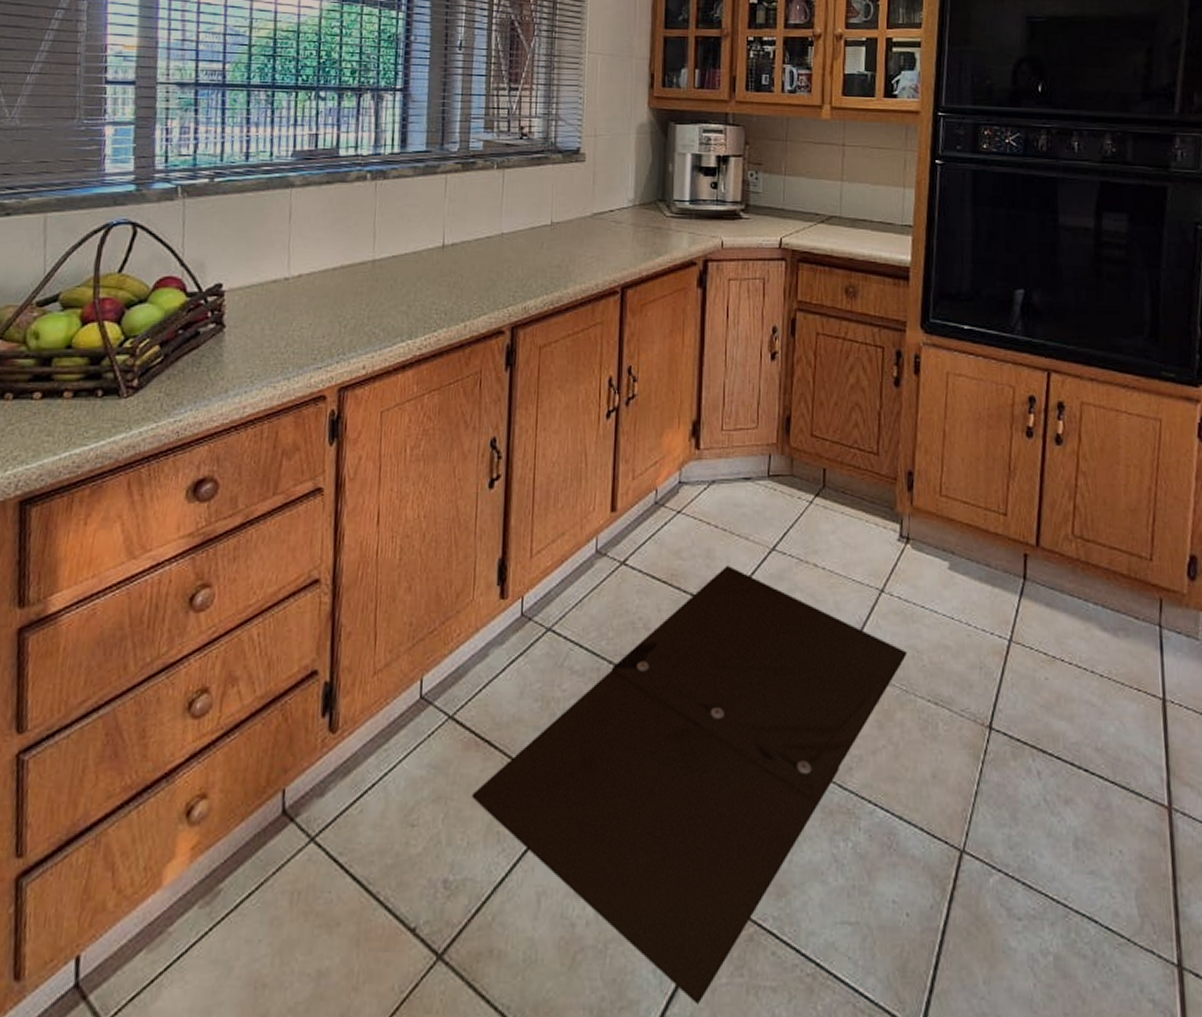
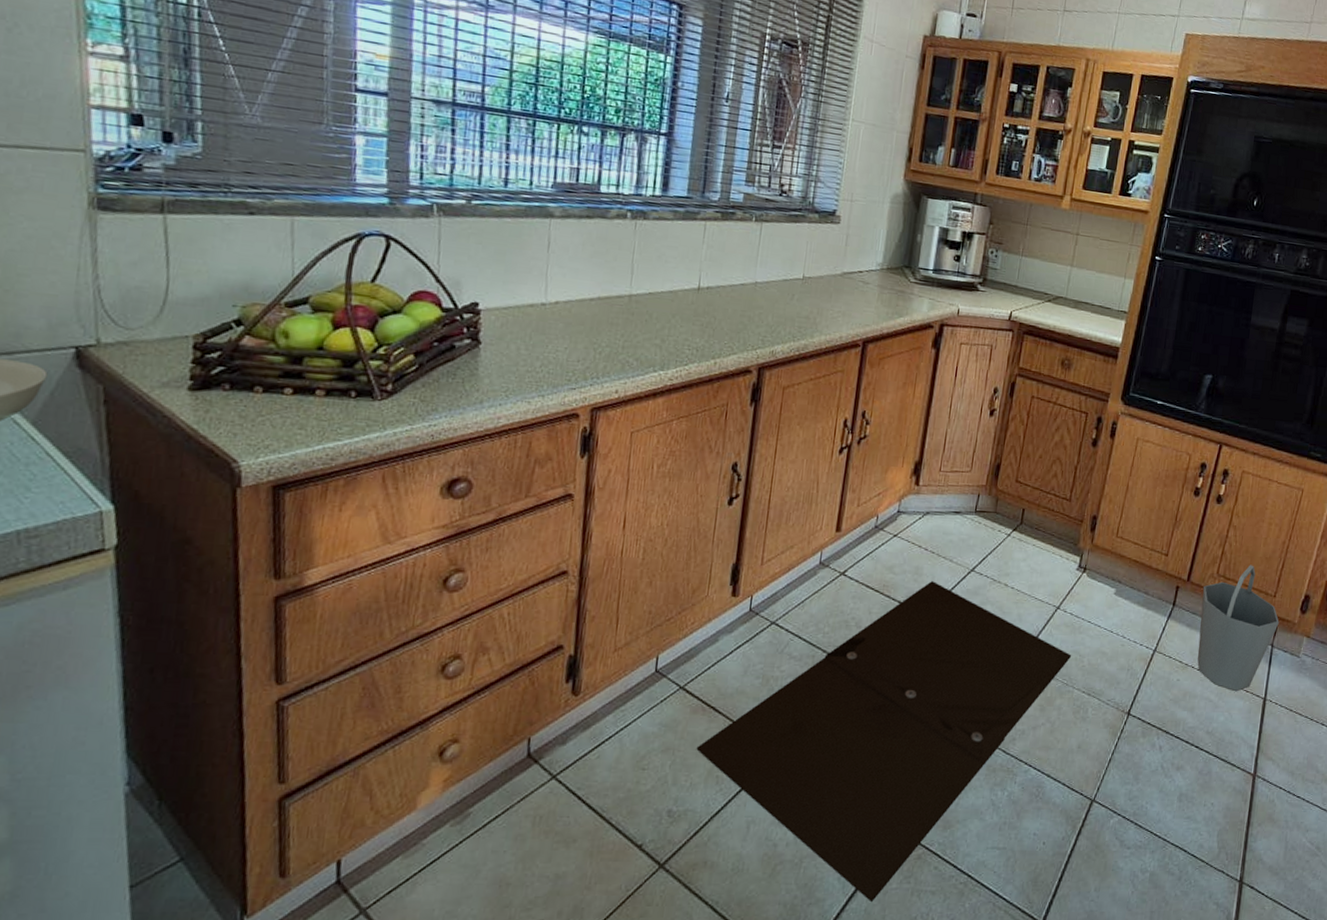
bucket: none [1057,520,1164,692] -> present [1197,565,1279,692]

